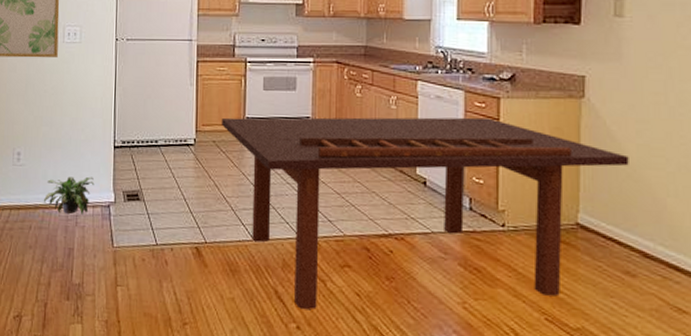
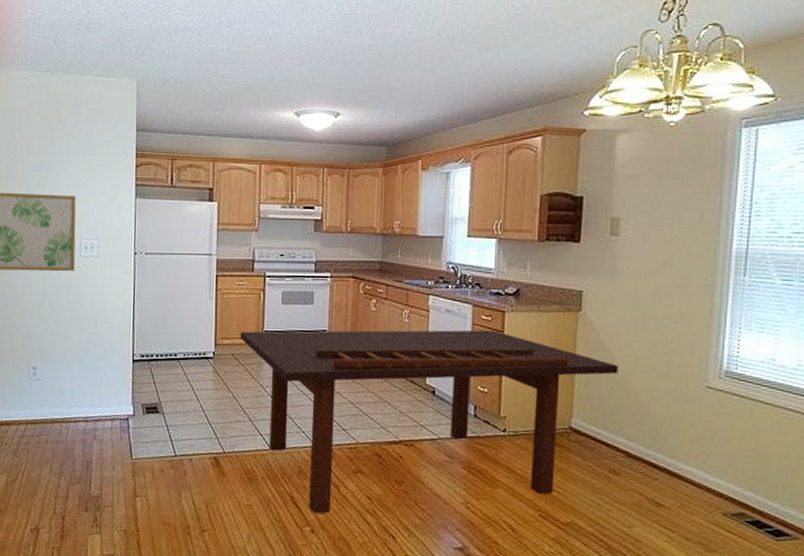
potted plant: present [43,176,95,214] -> none [60,390,113,428]

